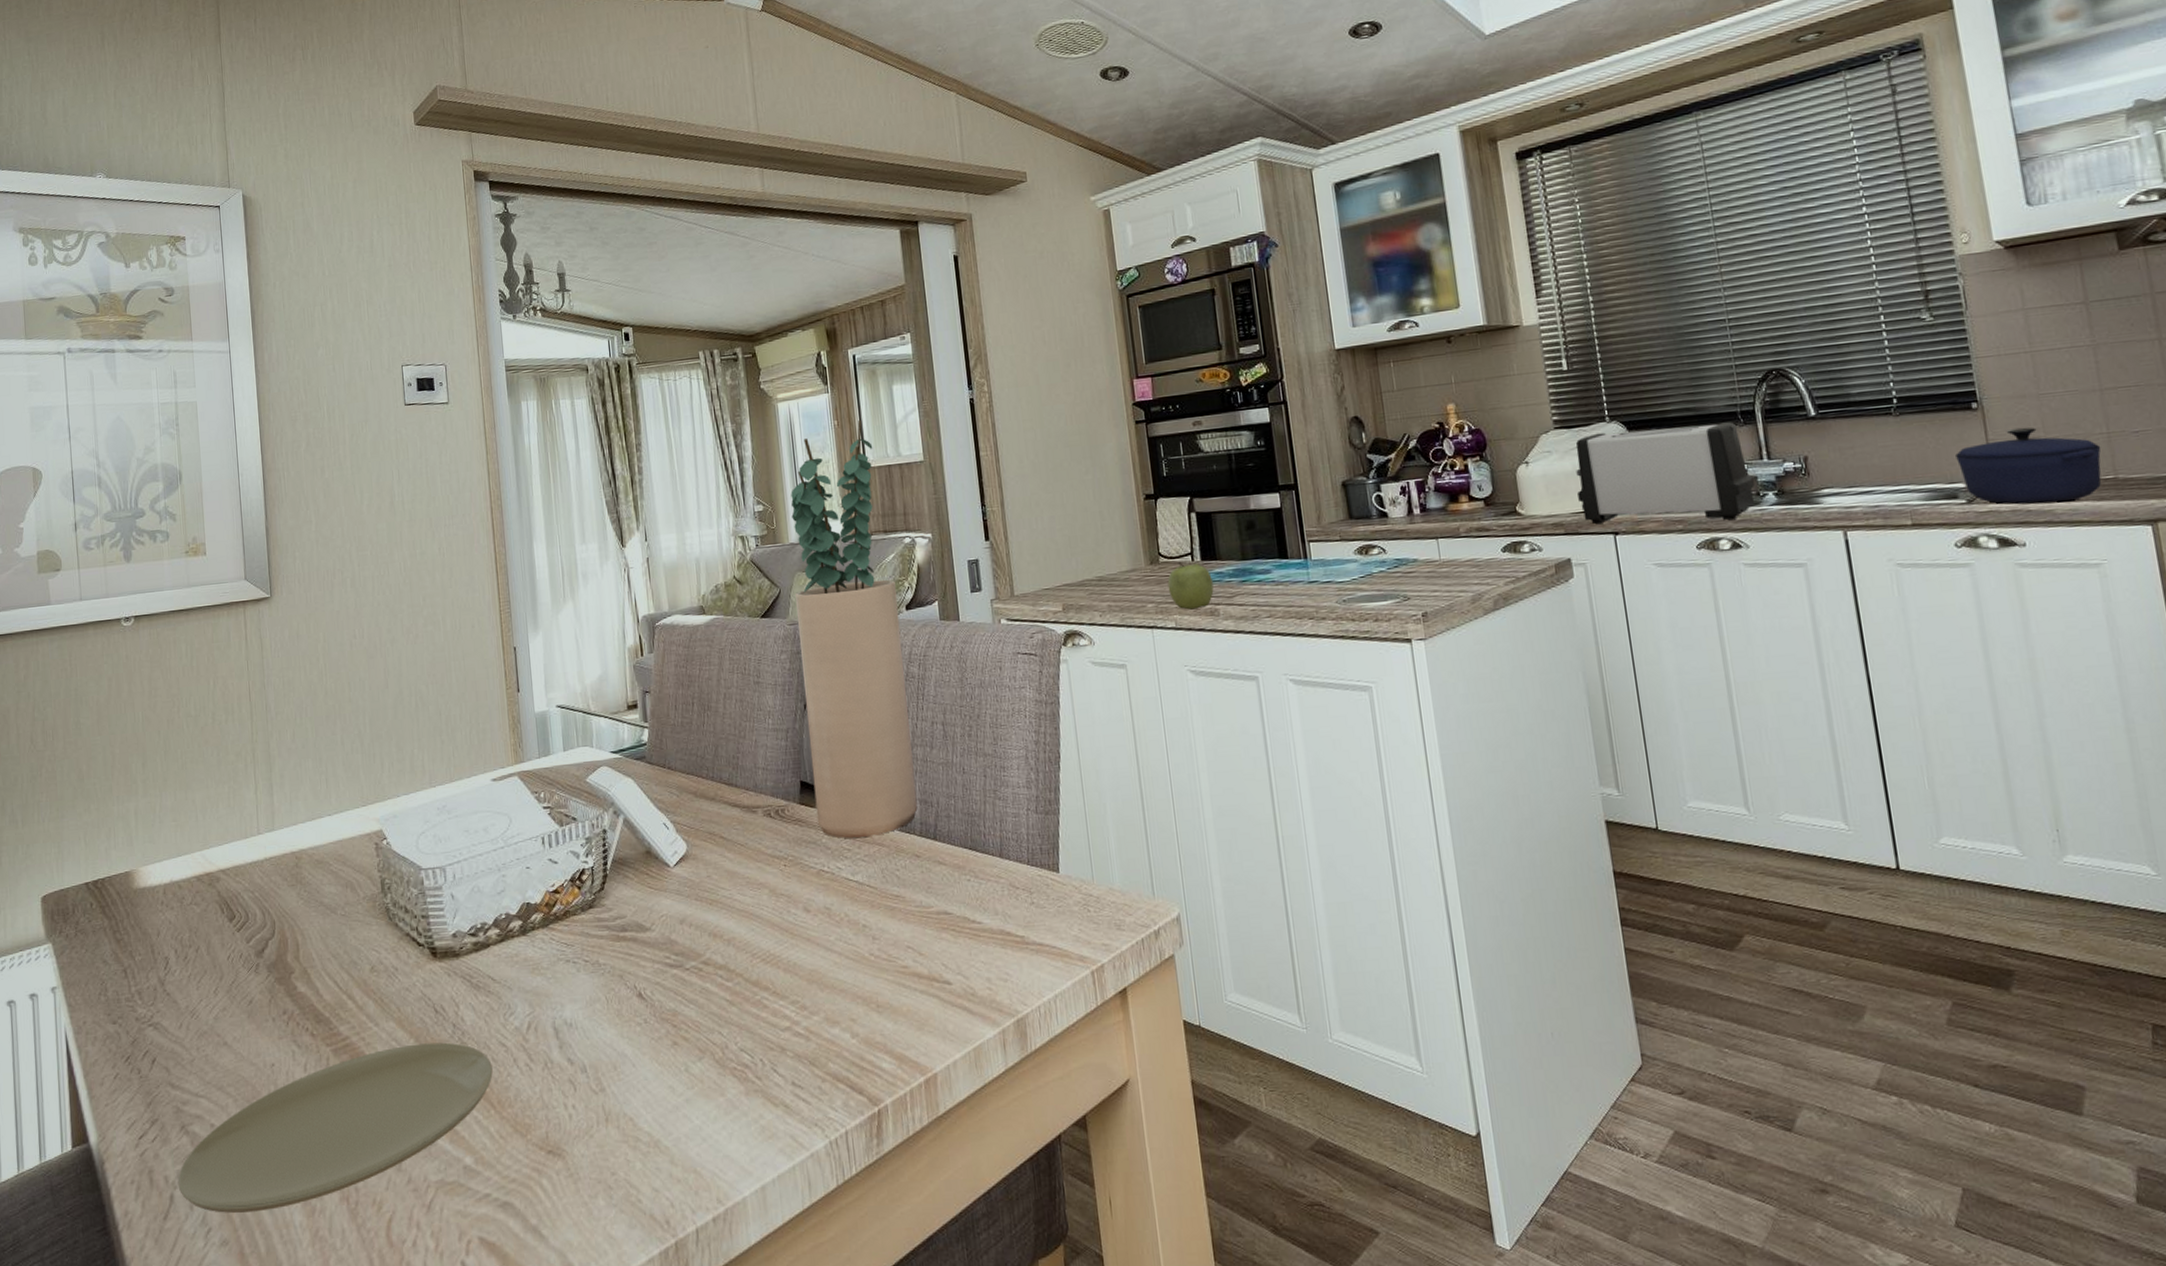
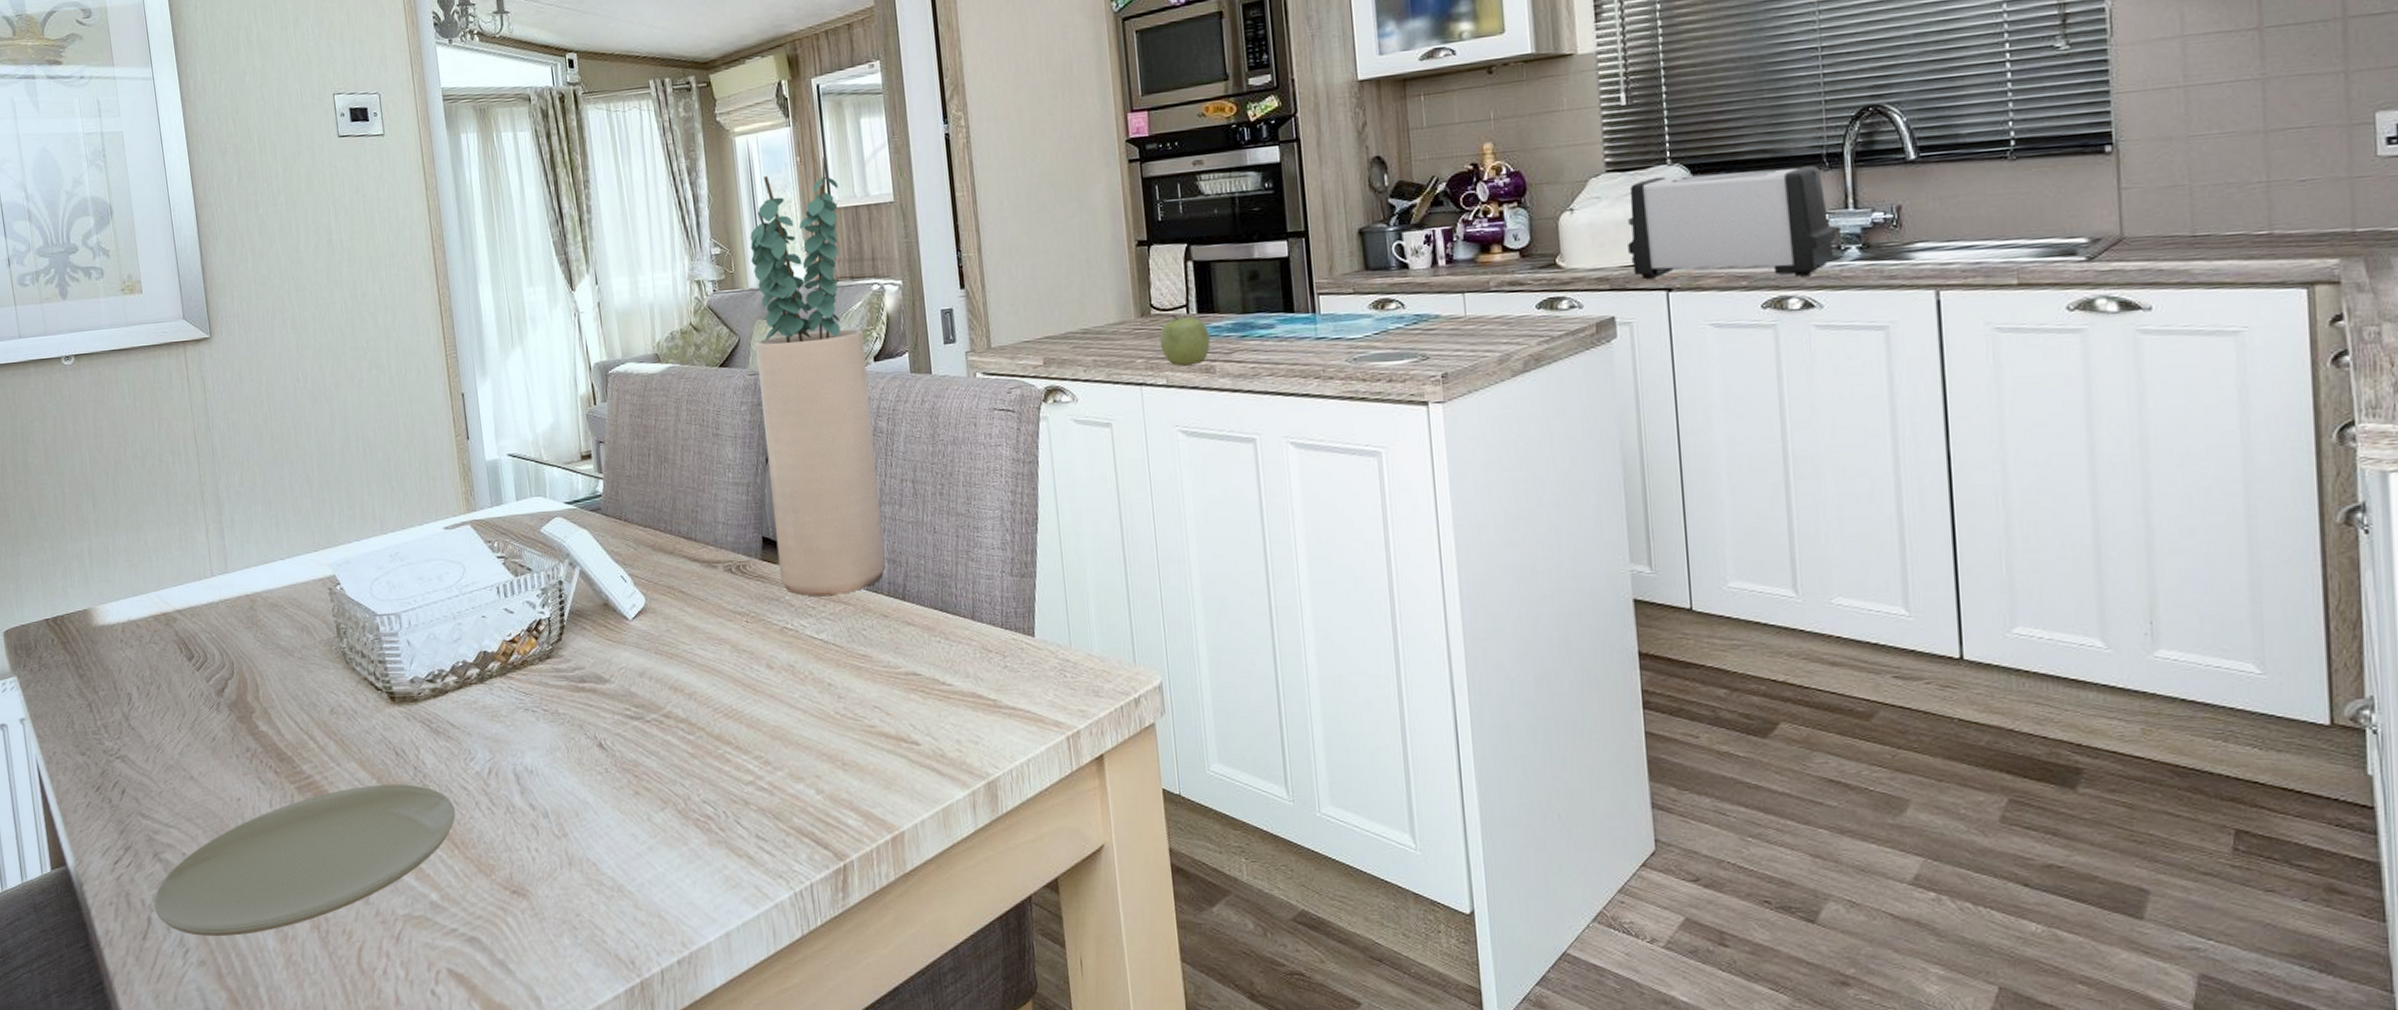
cooking pot: present [1955,426,2102,505] -> none [2079,173,2257,264]

